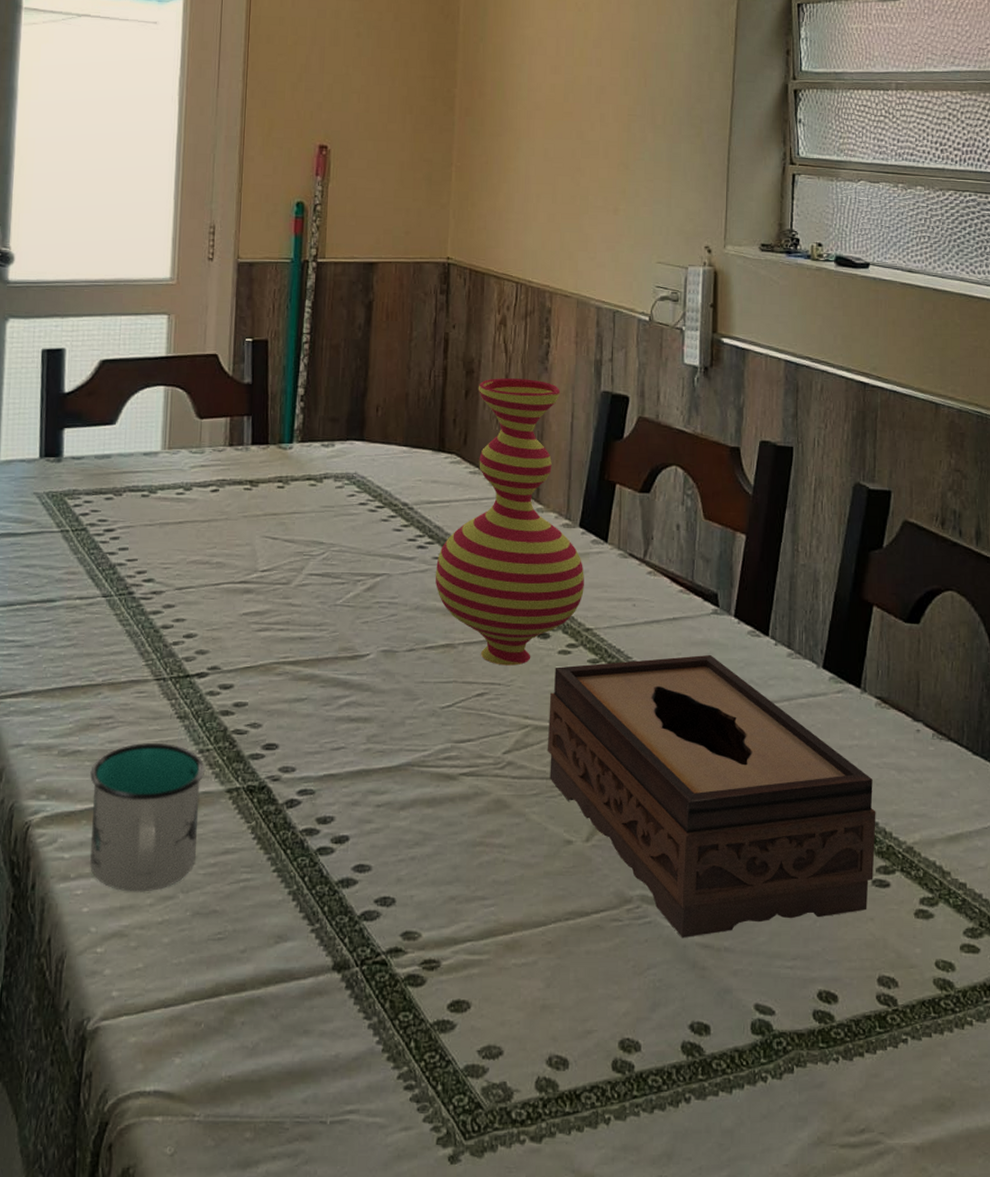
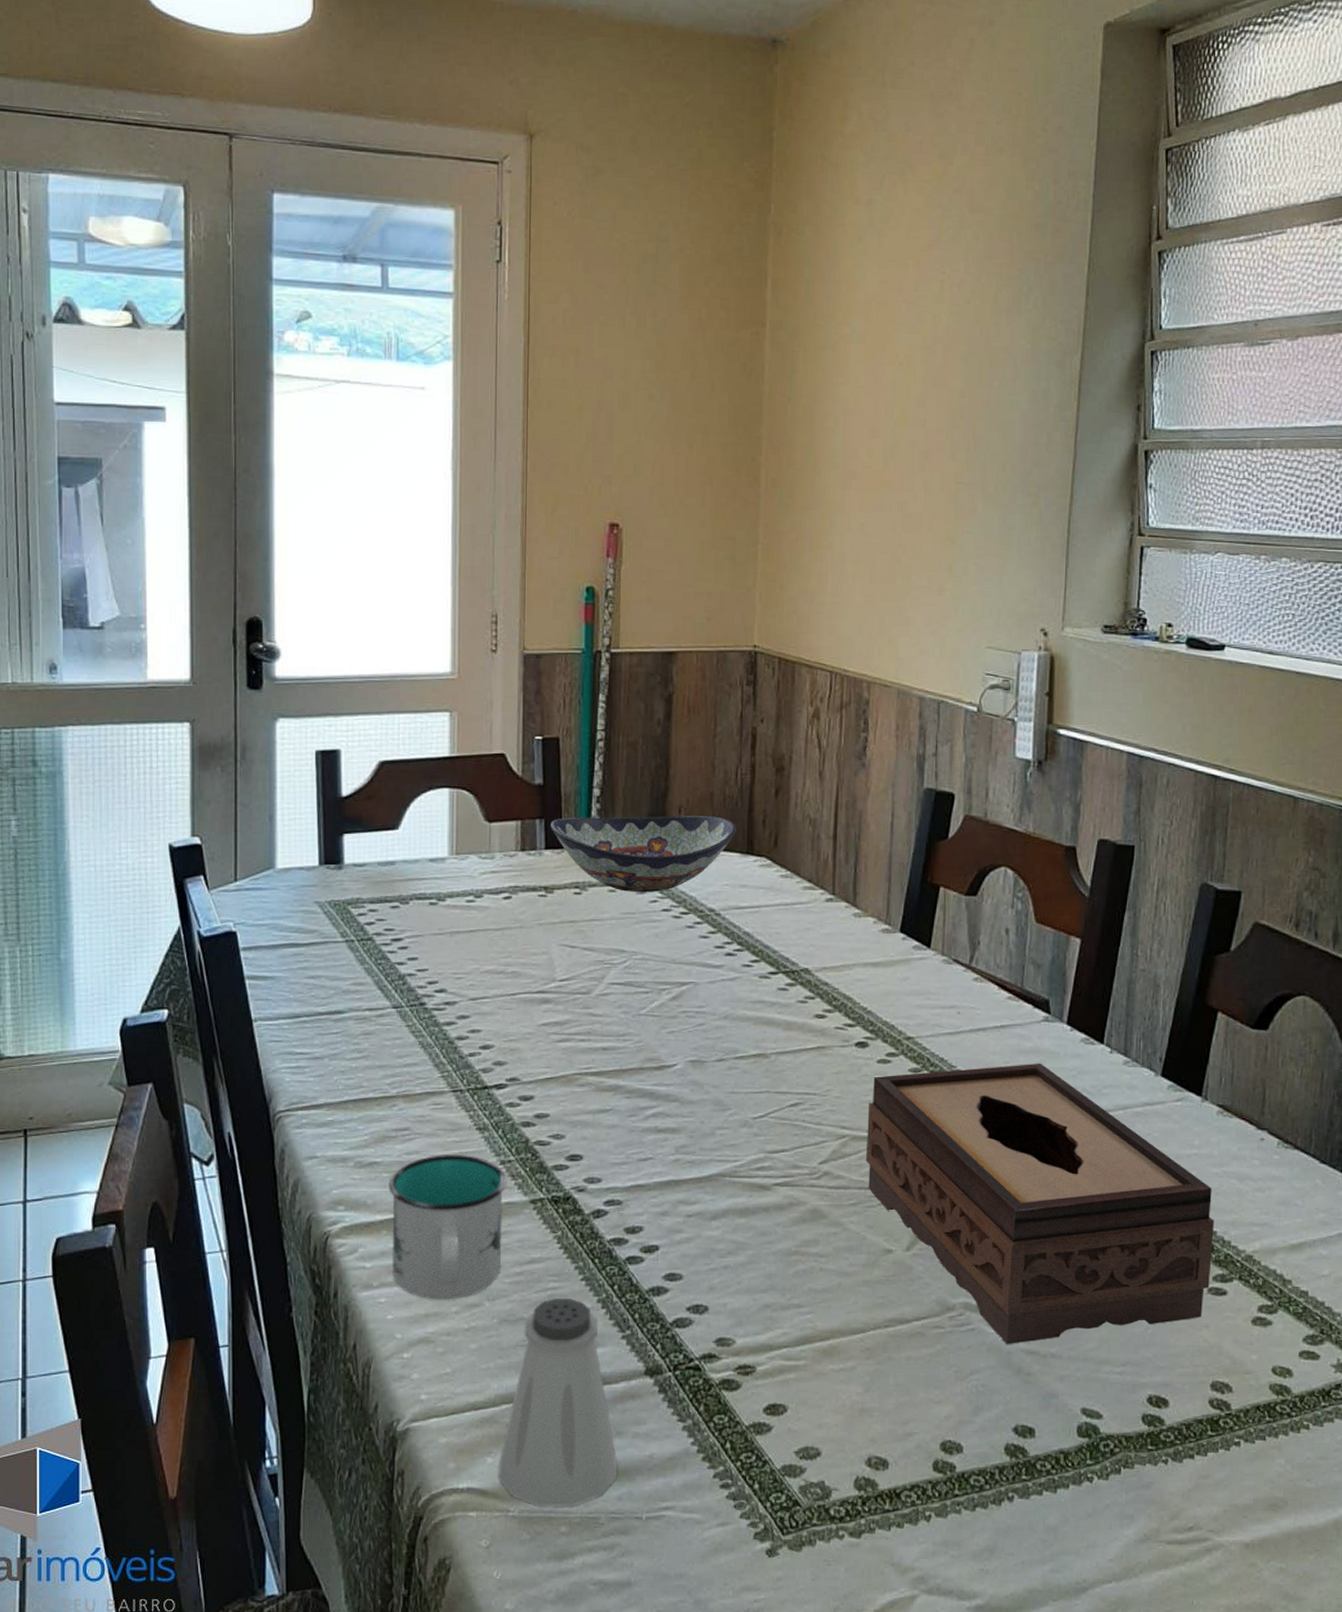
saltshaker: none [185,890,303,1110] -> present [498,1298,617,1506]
decorative bowl: none [257,414,429,487] -> present [551,816,736,892]
vase: present [435,378,584,666] -> none [745,775,905,1075]

